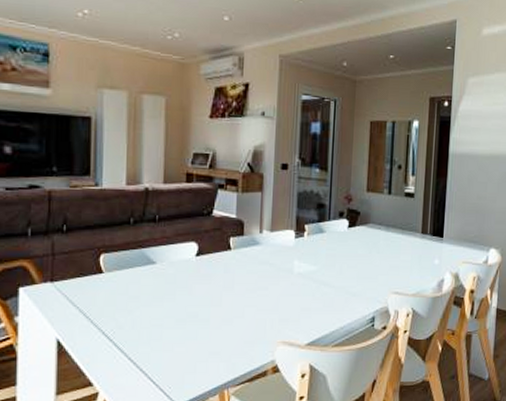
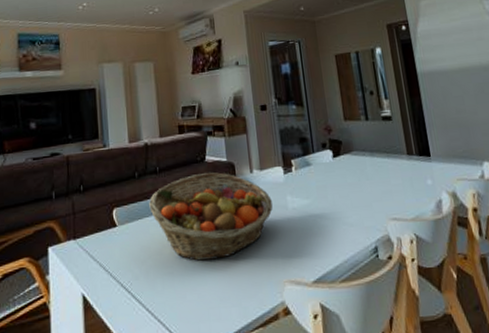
fruit basket: none [143,227,278,316] -> present [149,172,273,261]

